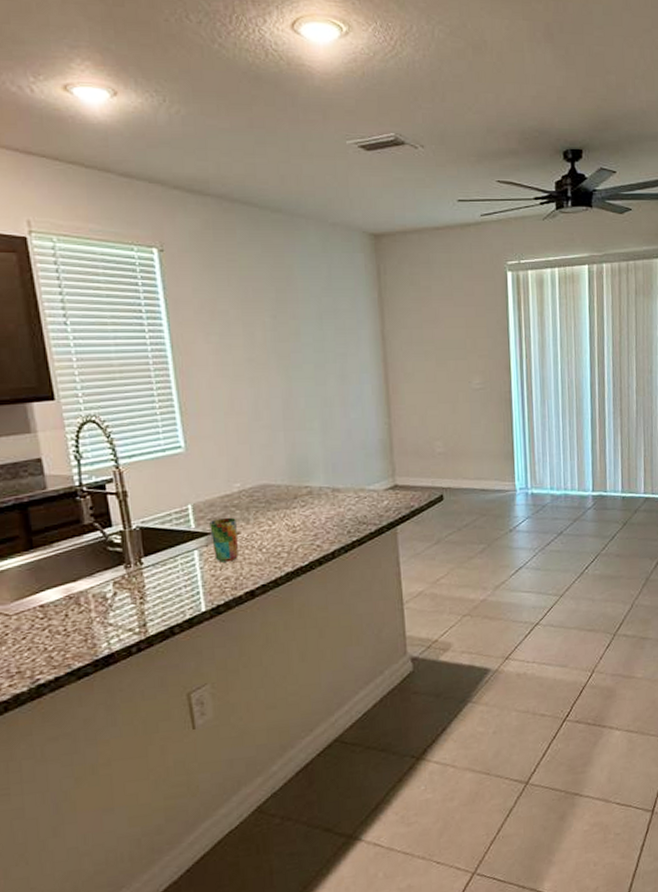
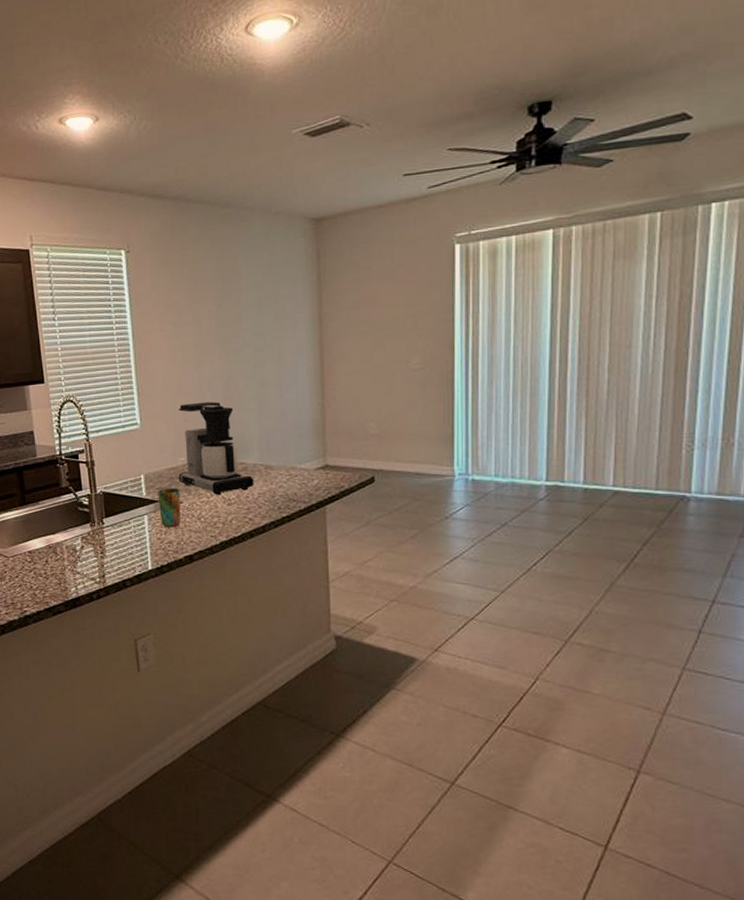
coffee maker: none [231,421,321,522] -> present [178,401,254,495]

